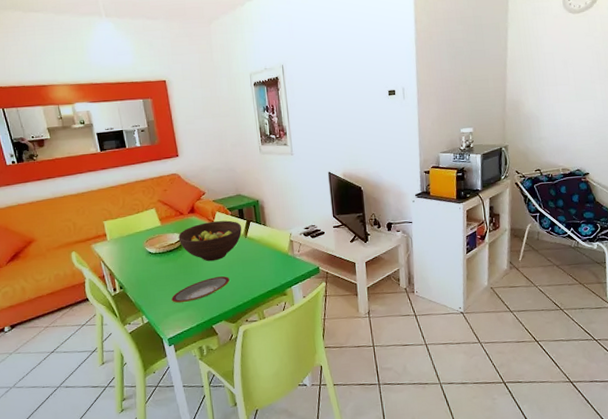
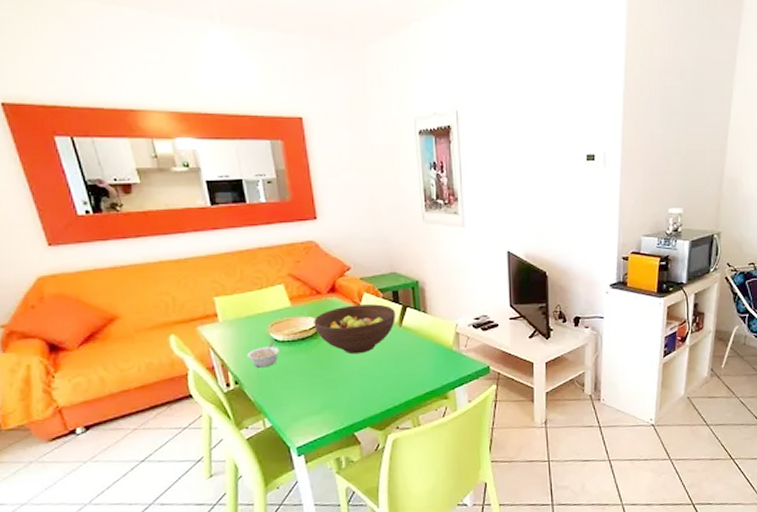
legume: none [129,254,154,275] -> present [247,341,281,368]
plate: present [171,276,230,304] -> none [302,373,378,405]

